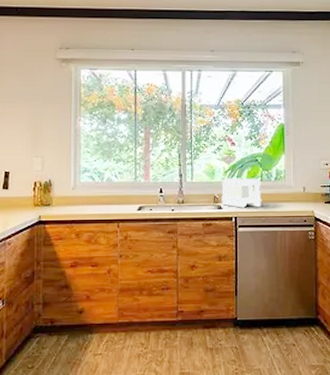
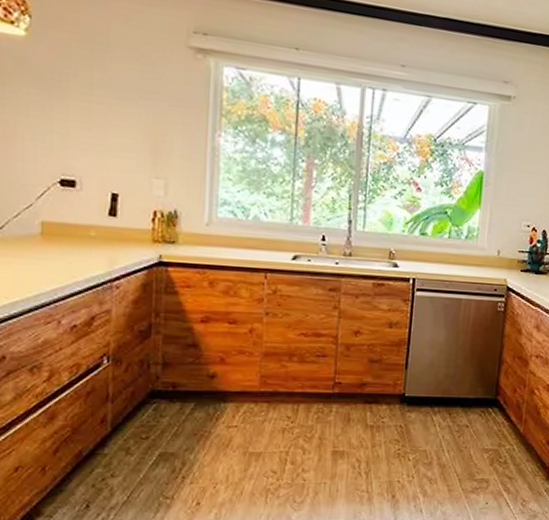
toaster: present [221,178,262,208] -> none [398,230,448,269]

